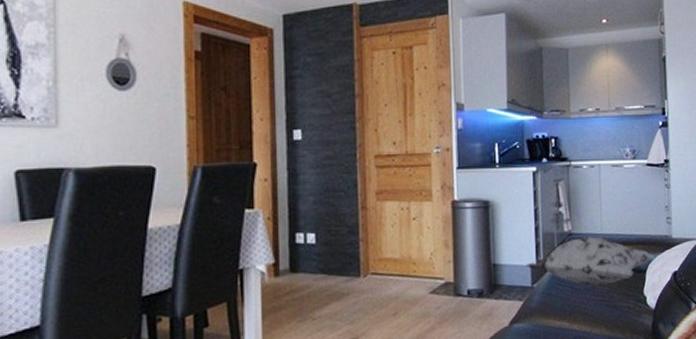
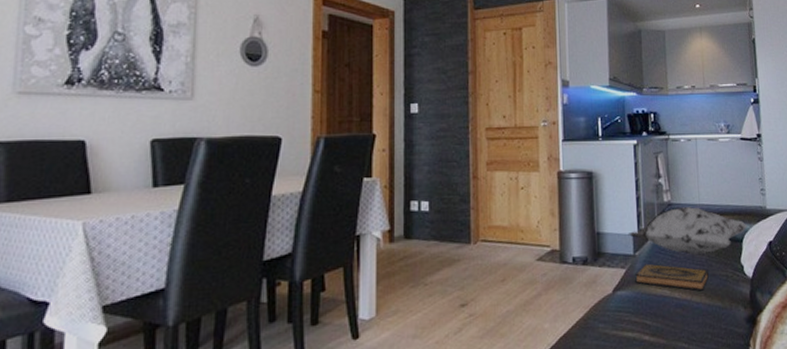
hardback book: none [533,295,610,323] -> present [635,263,709,291]

